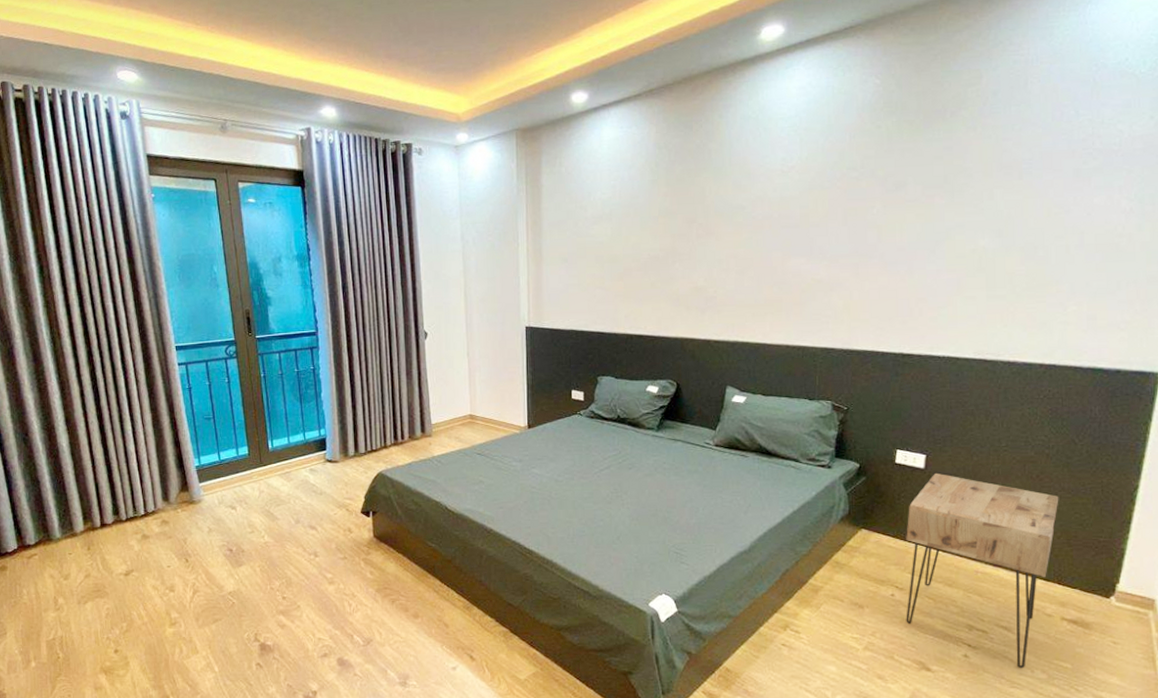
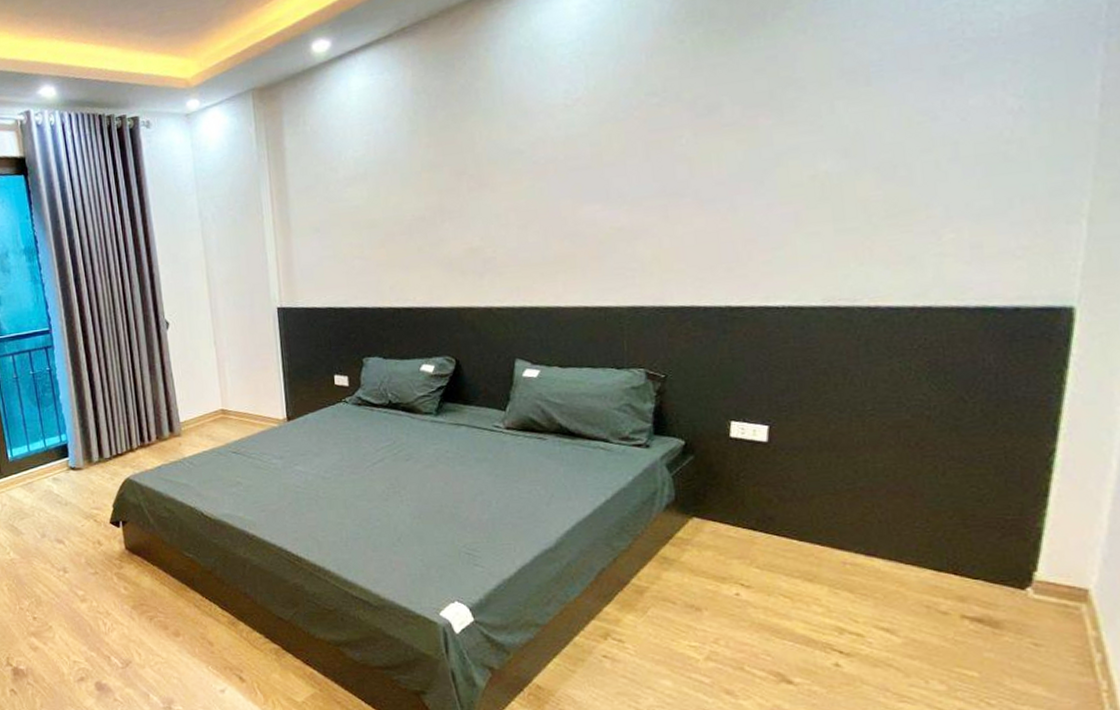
nightstand: present [906,472,1059,669] -> none [749,446,948,679]

